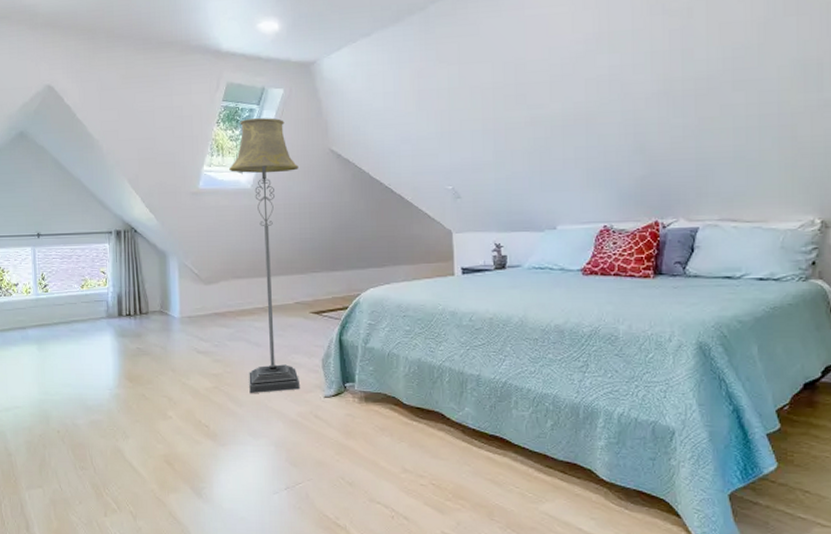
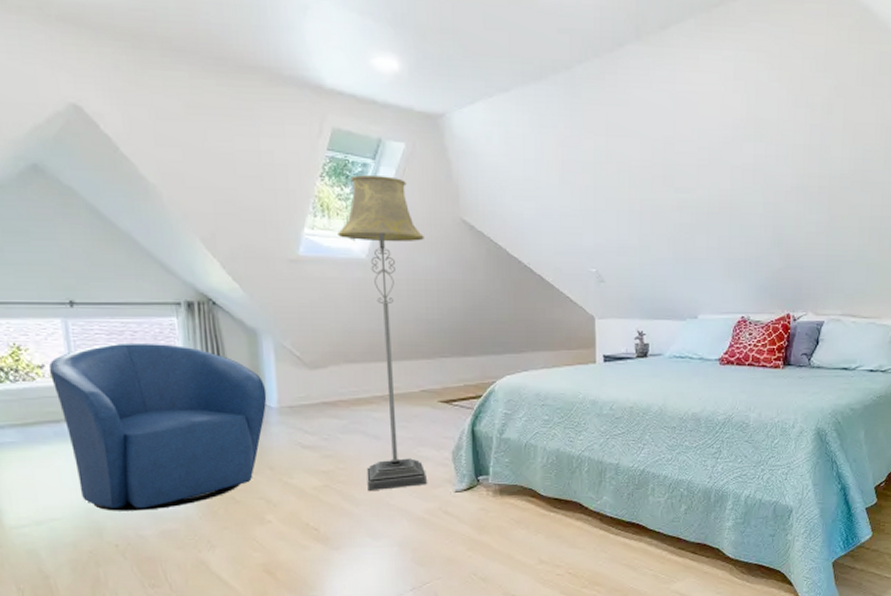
armchair: none [21,264,172,403] -> present [48,342,267,511]

